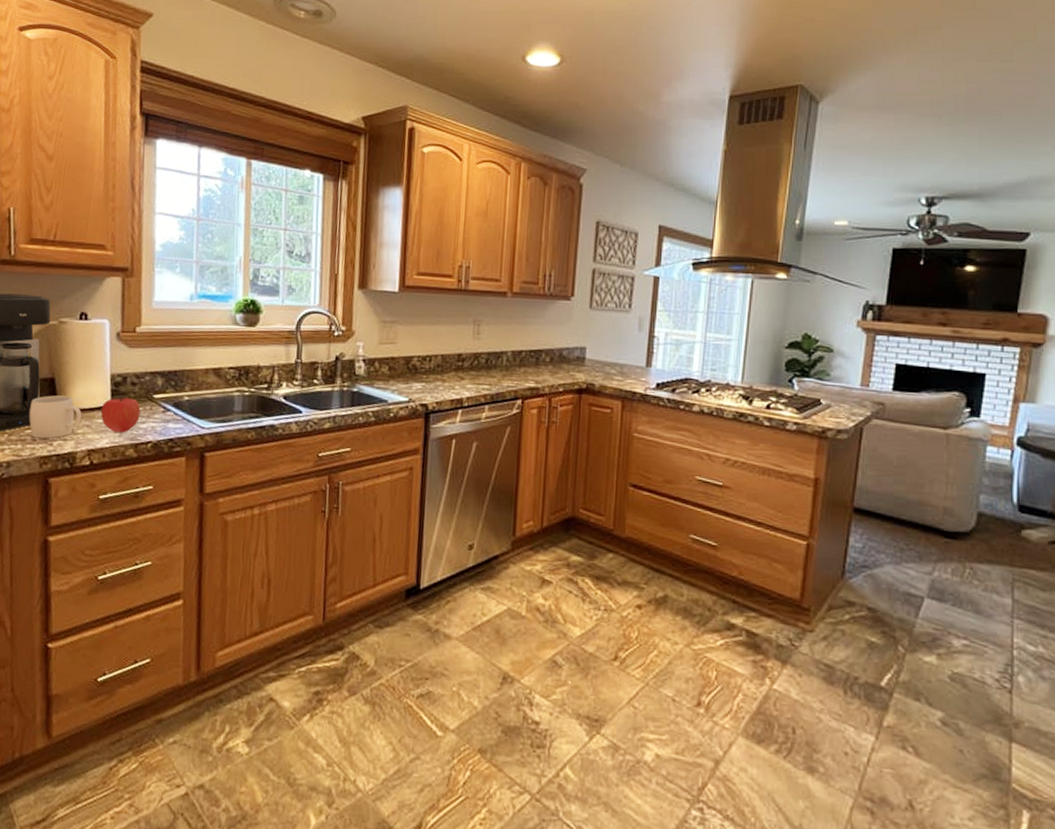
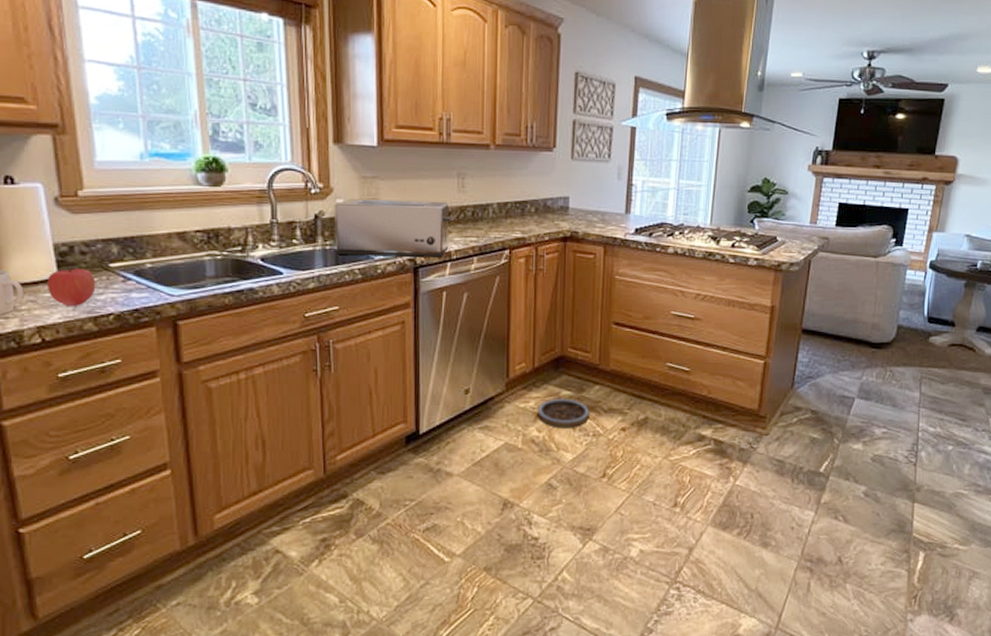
toaster: none [352,342,465,405] -> present [333,199,451,259]
pet bowl: none [544,563,601,599] -> present [537,398,589,429]

